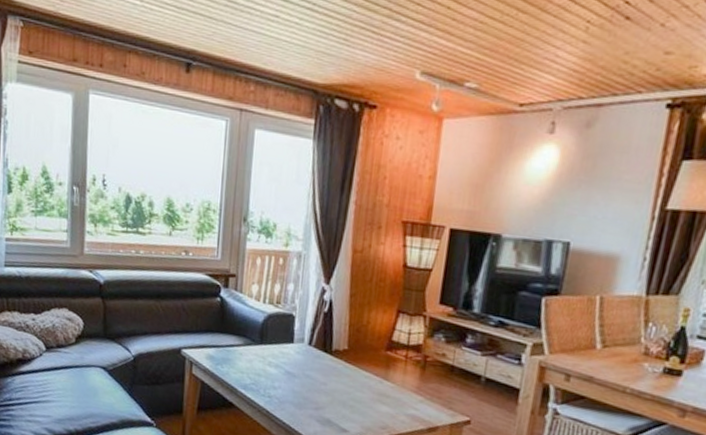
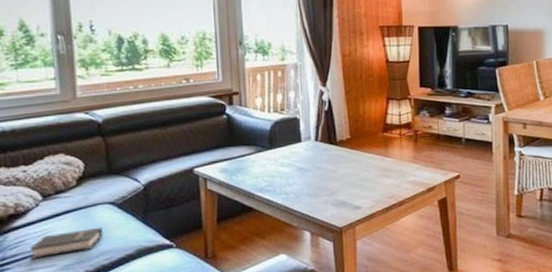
hardback book: none [31,386,94,410] -> present [30,227,103,260]

